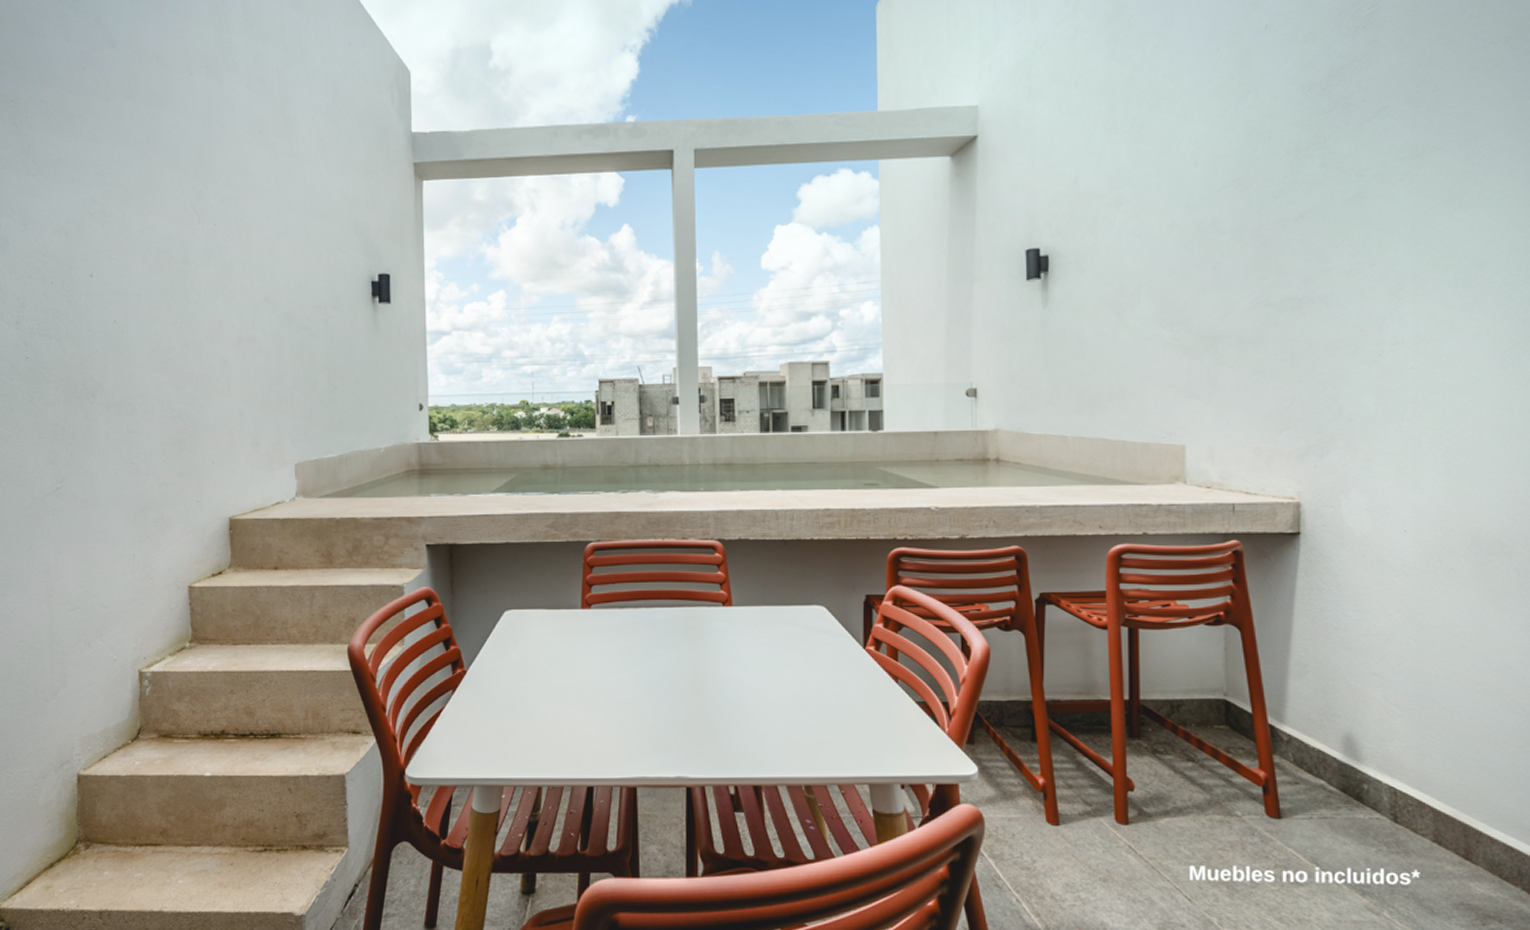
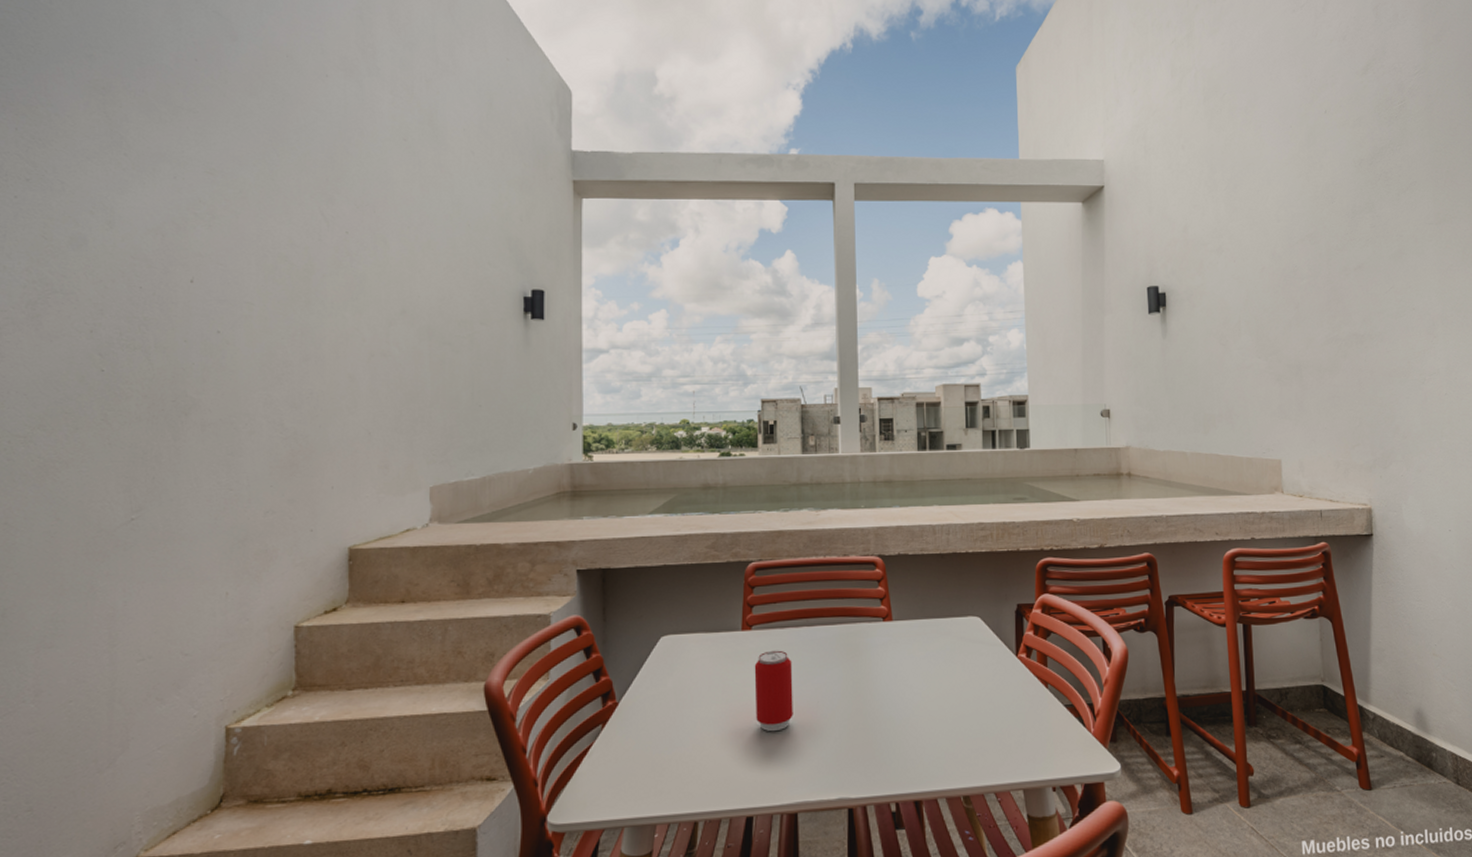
beverage can: none [594,629,632,708] -> present [754,650,793,732]

